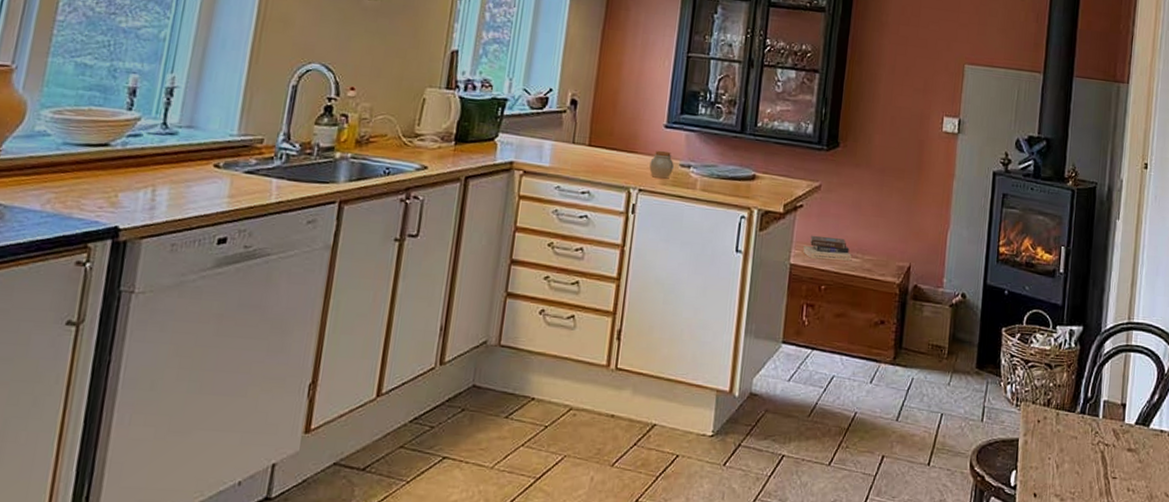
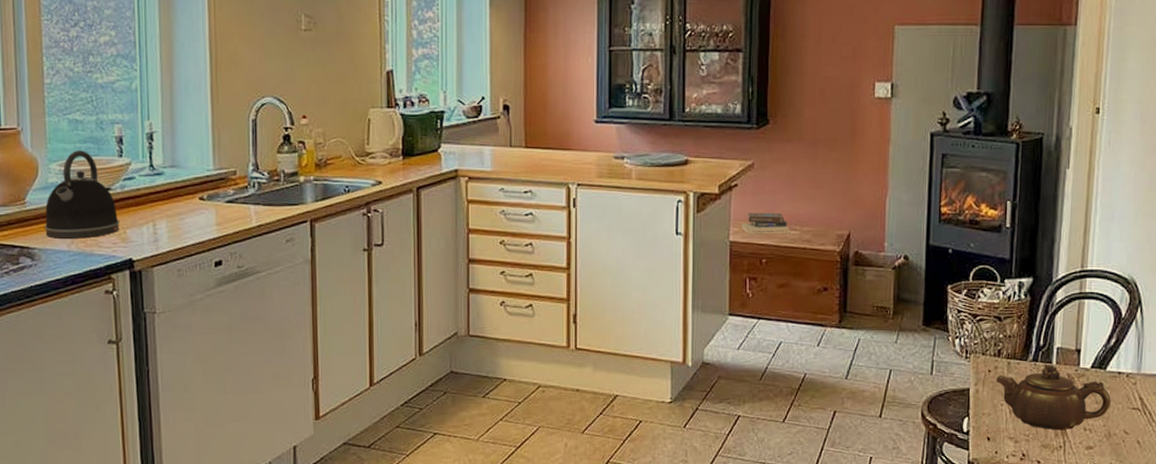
kettle: none [16,97,113,199] -> present [44,150,120,239]
jar: present [649,150,674,180] -> none [585,145,608,173]
teapot: none [1044,417,1153,490] -> present [995,364,1111,431]

